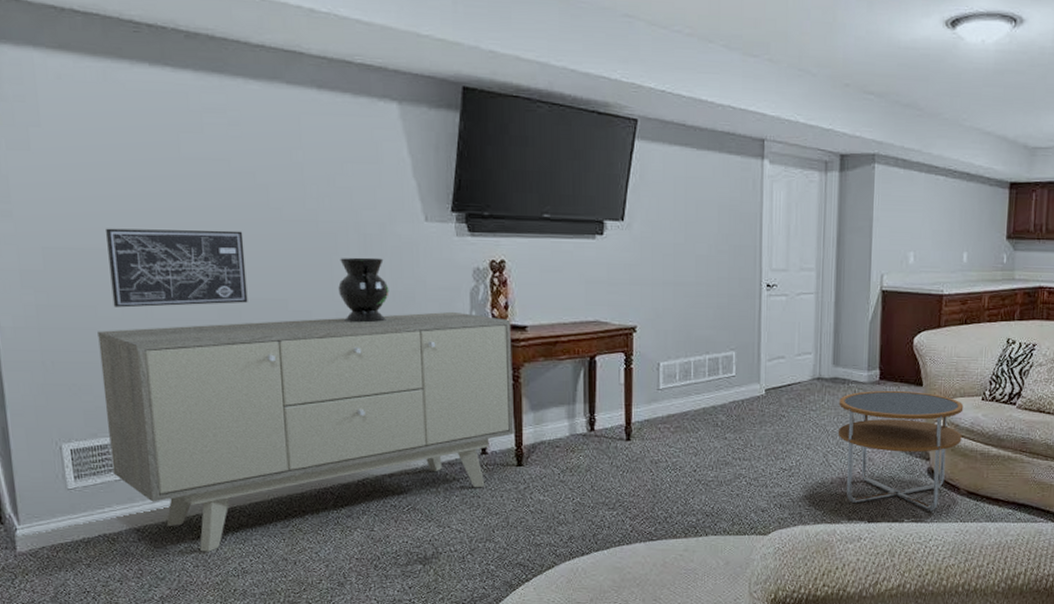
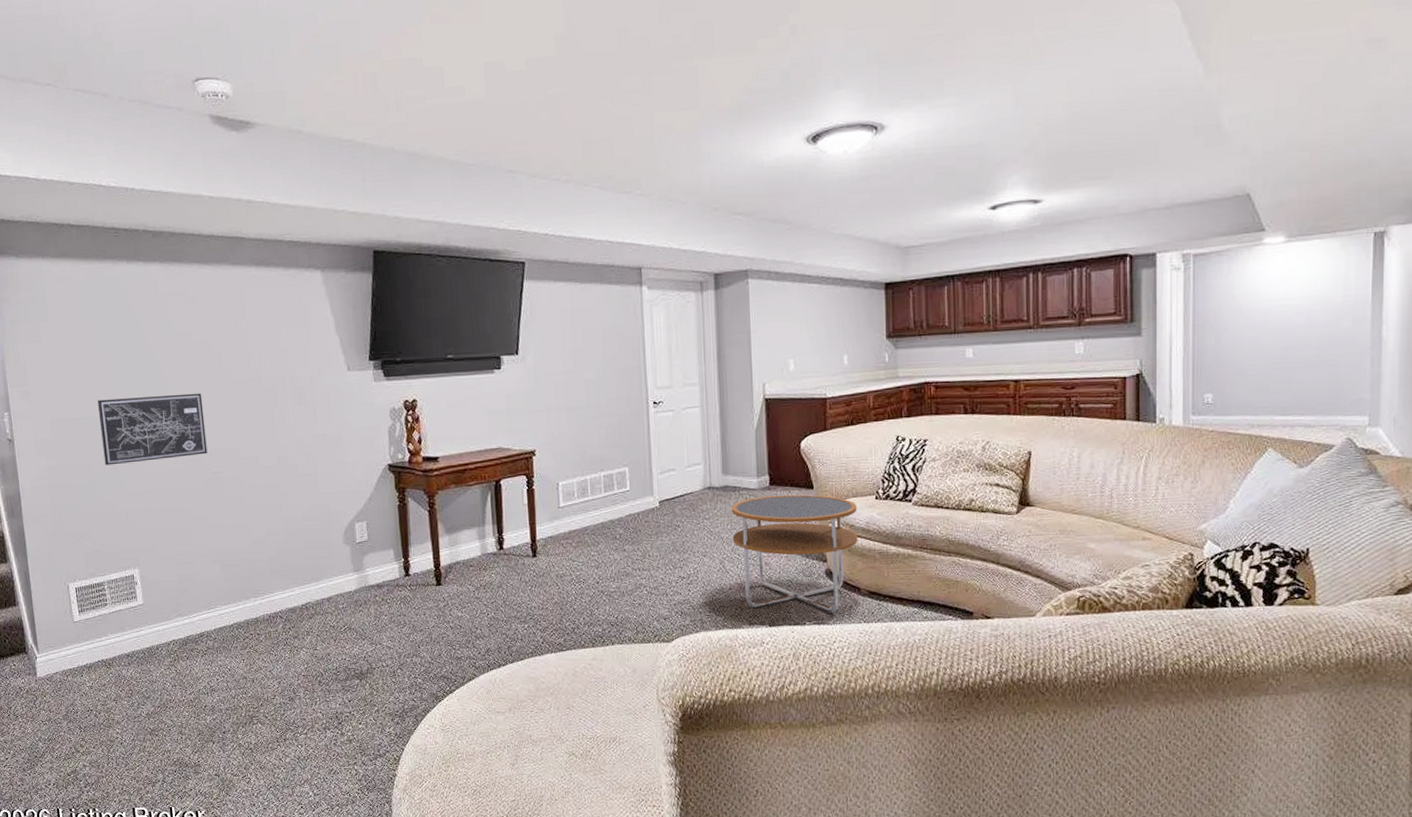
sideboard: present [98,312,514,552] -> none [93,449,433,673]
decorative vase: present [338,257,389,323] -> none [279,406,321,465]

